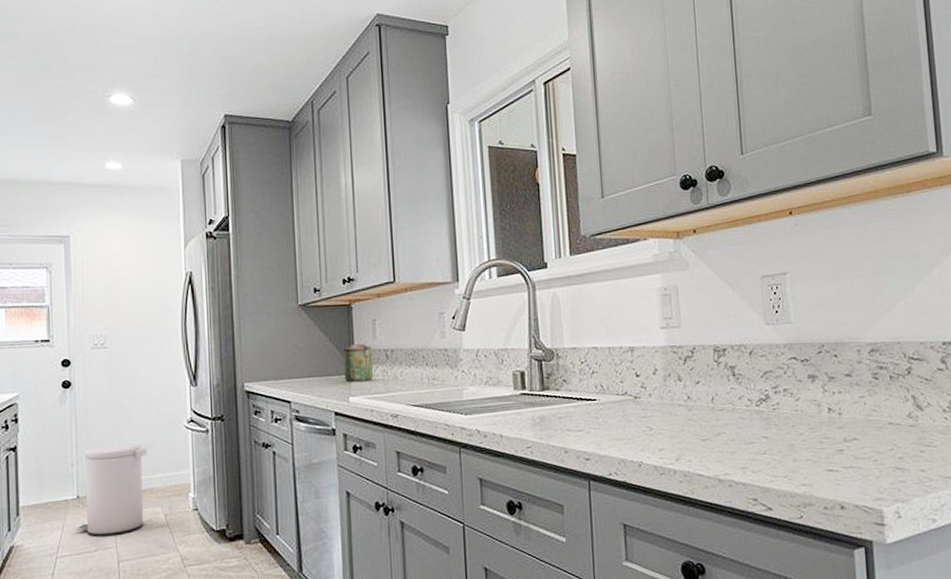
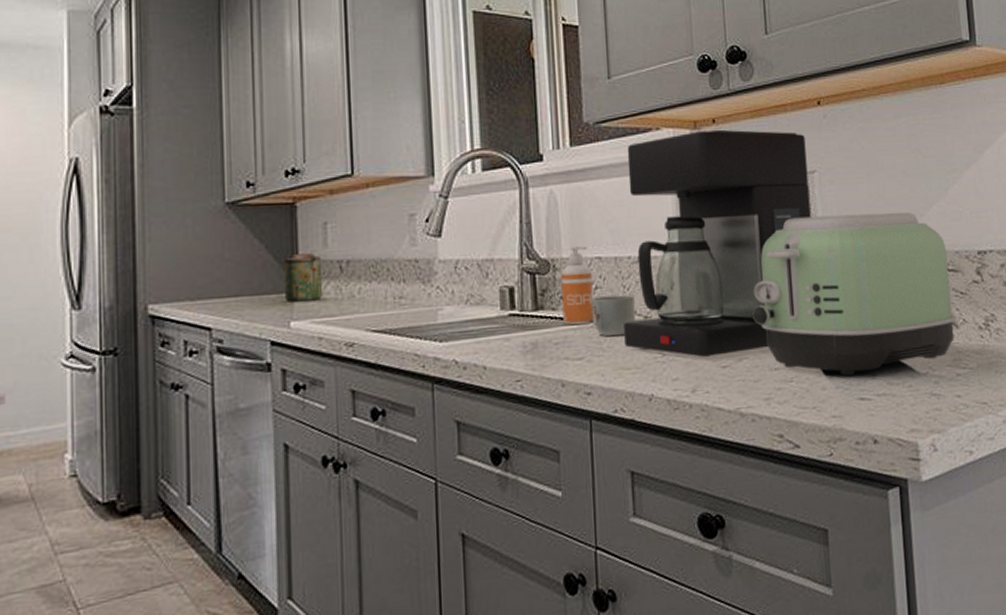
soap dispenser: none [563,338,591,403] -> present [560,246,594,326]
mug: none [589,378,627,413] -> present [591,295,636,337]
coffee maker: none [617,238,783,432] -> present [624,129,811,357]
toaster: none [730,307,921,450] -> present [753,212,957,376]

